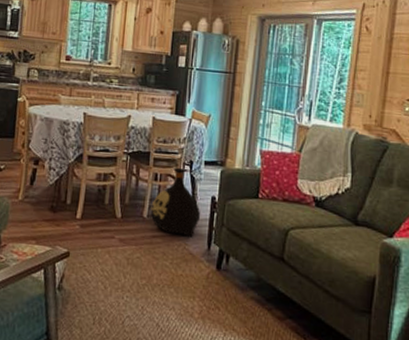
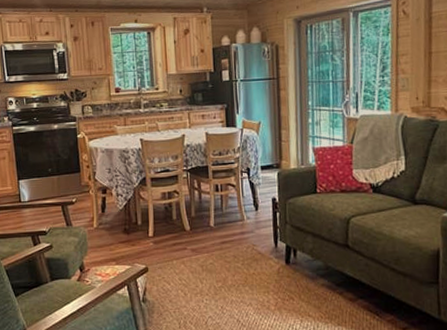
bag: present [150,167,201,237] -> none [216,175,265,238]

